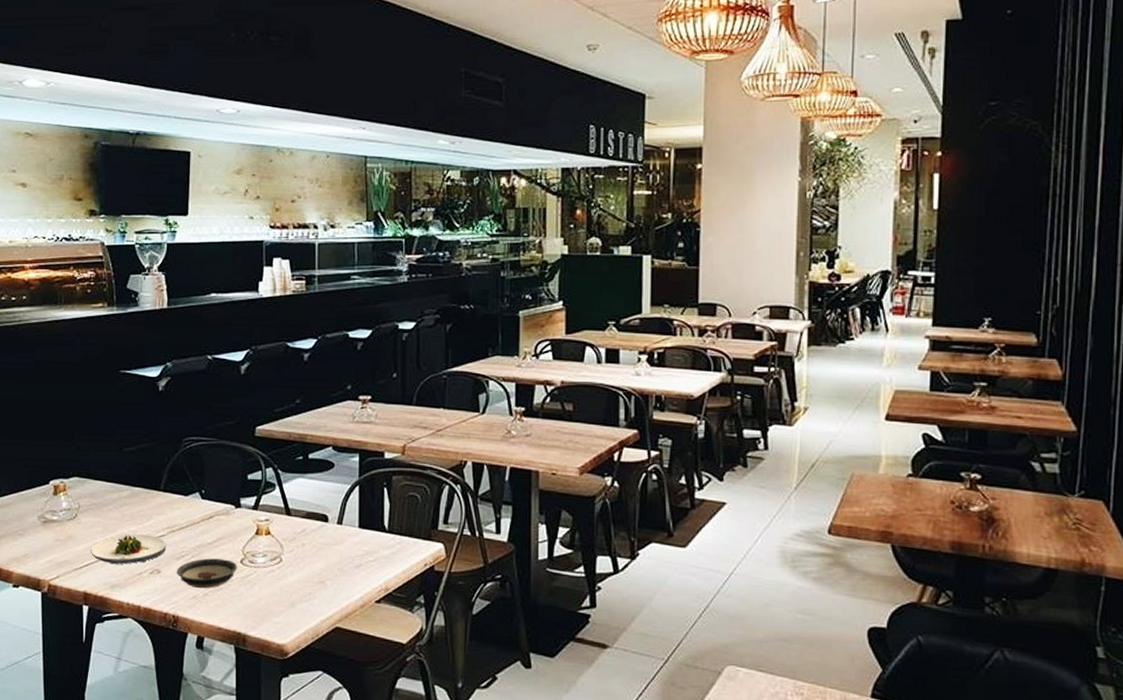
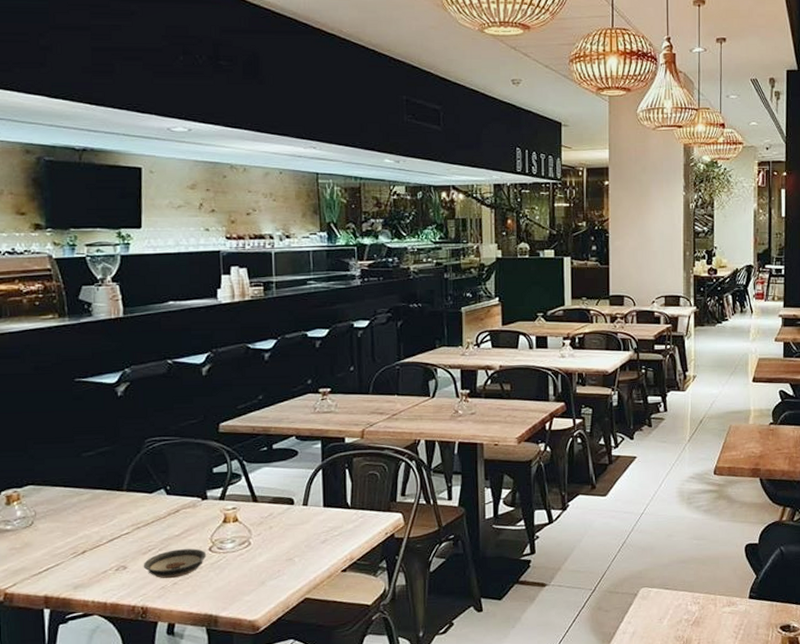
salad plate: present [90,534,167,565] -> none [49,534,132,566]

